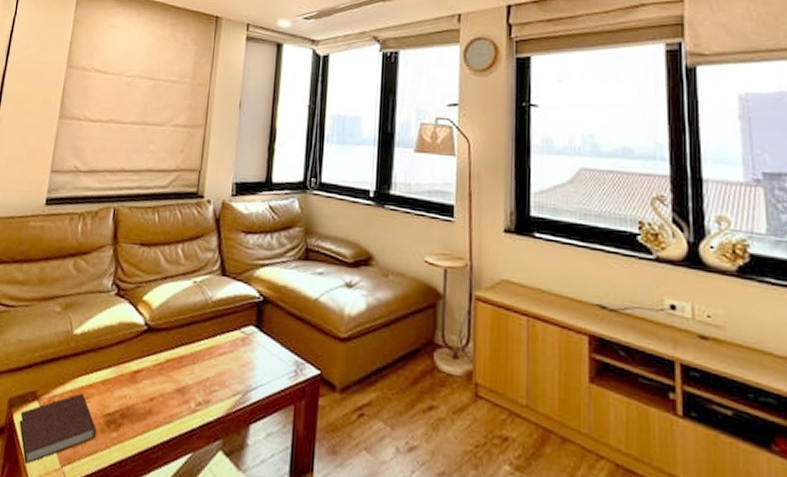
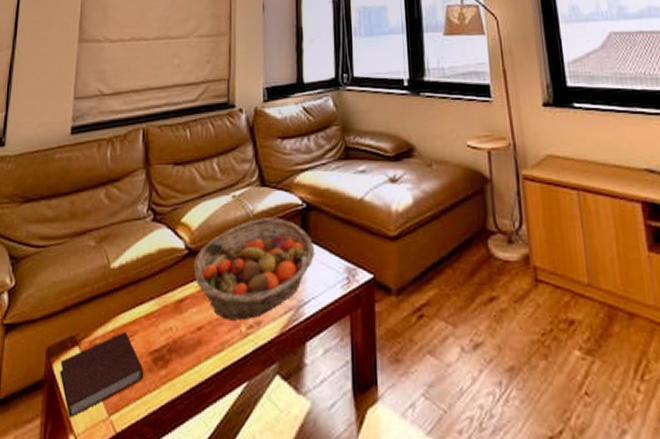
fruit basket: none [151,305,267,397] -> present [194,218,315,321]

